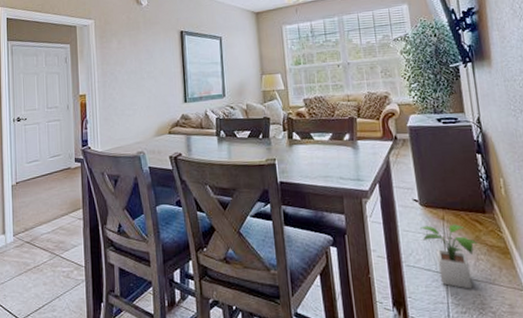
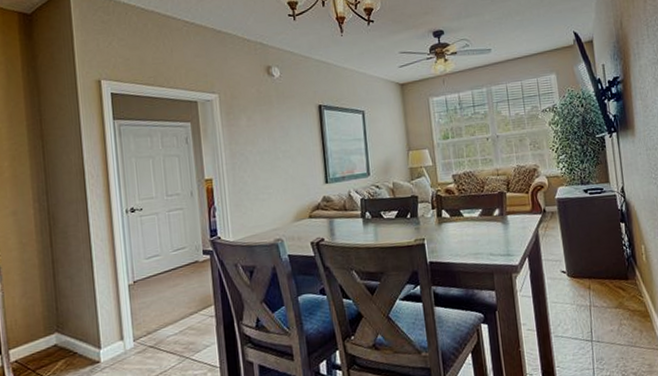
potted plant: present [419,224,478,289] -> none [567,292,621,354]

